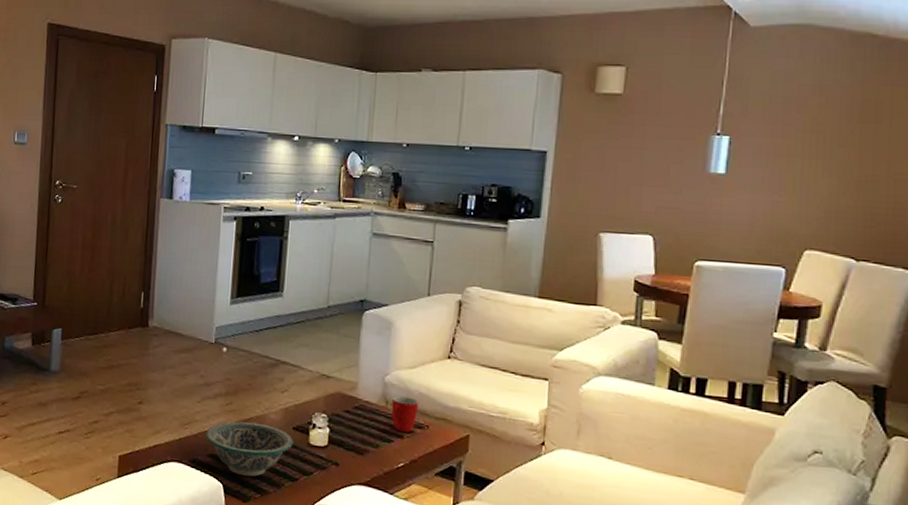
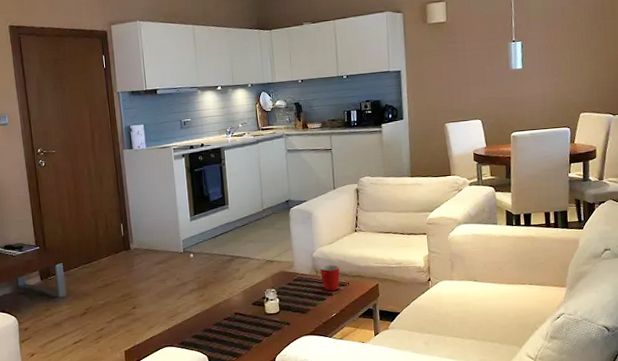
bowl: present [206,421,293,477] -> none [188,305,254,347]

